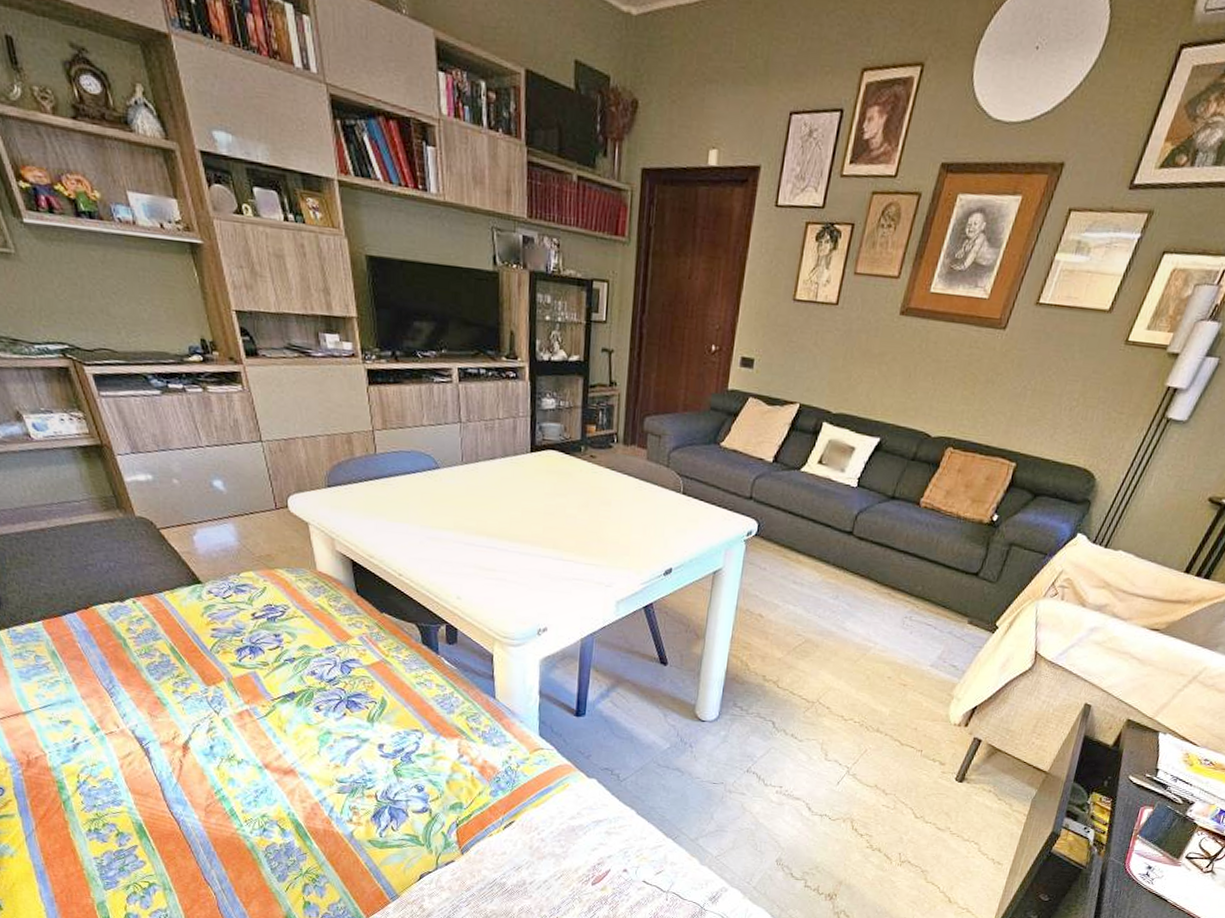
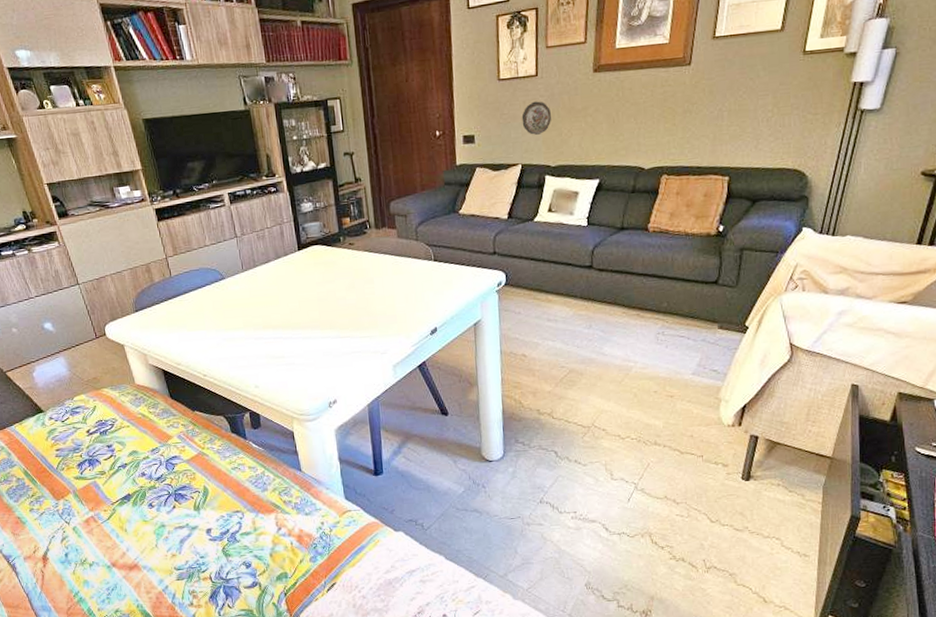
decorative plate: none [809,334,844,374] -> present [521,101,551,135]

